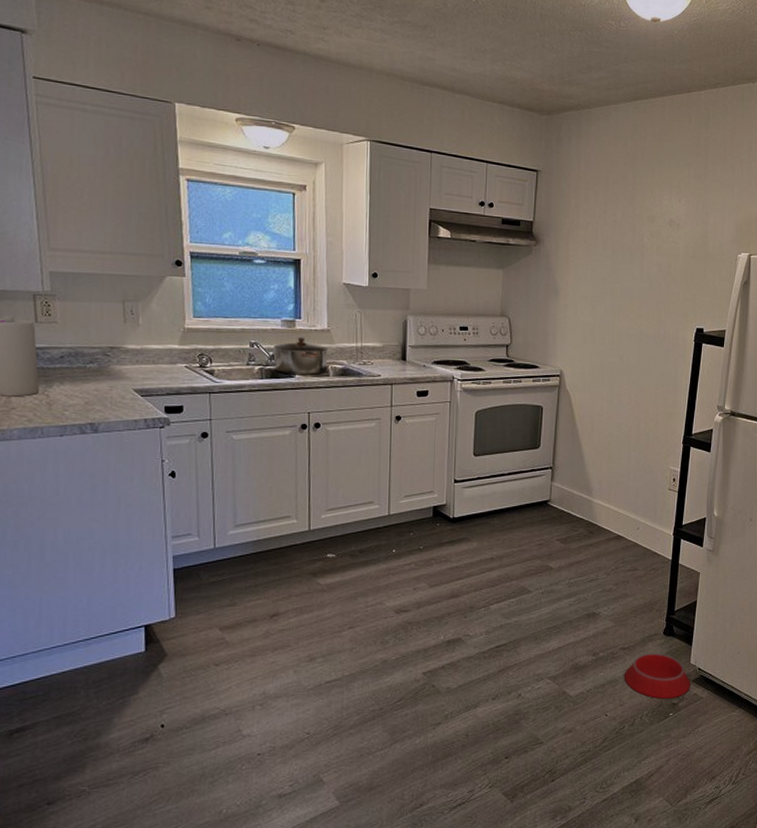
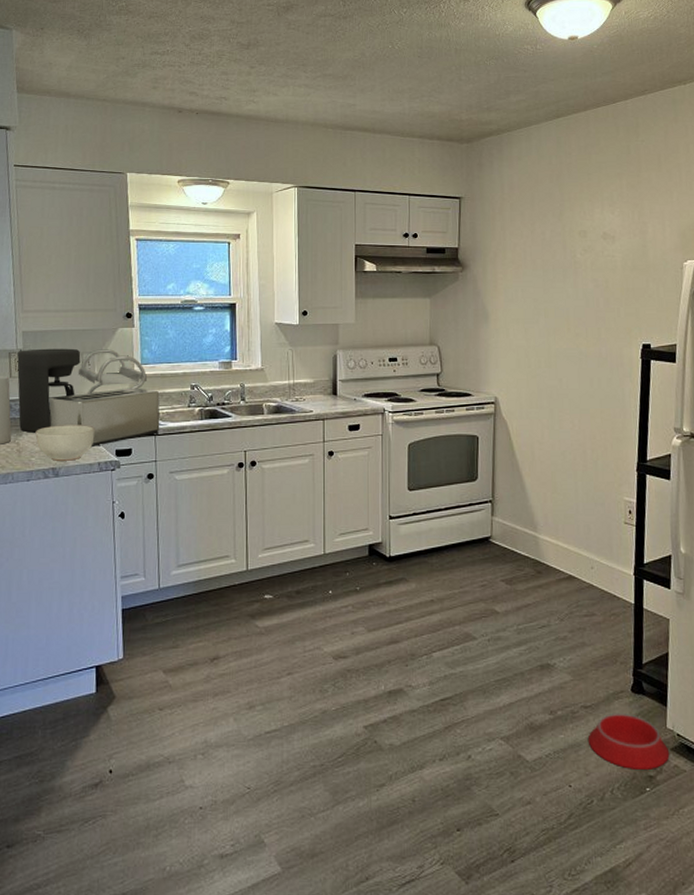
coffee maker: none [44,292,122,385] -> present [17,348,81,433]
bowl: none [68,377,140,416] -> present [35,425,95,461]
toaster: none [85,341,215,402] -> present [49,388,160,446]
dish rack: none [120,298,201,346] -> present [79,349,148,394]
cooking pot: present [273,338,328,376] -> none [212,378,263,415]

